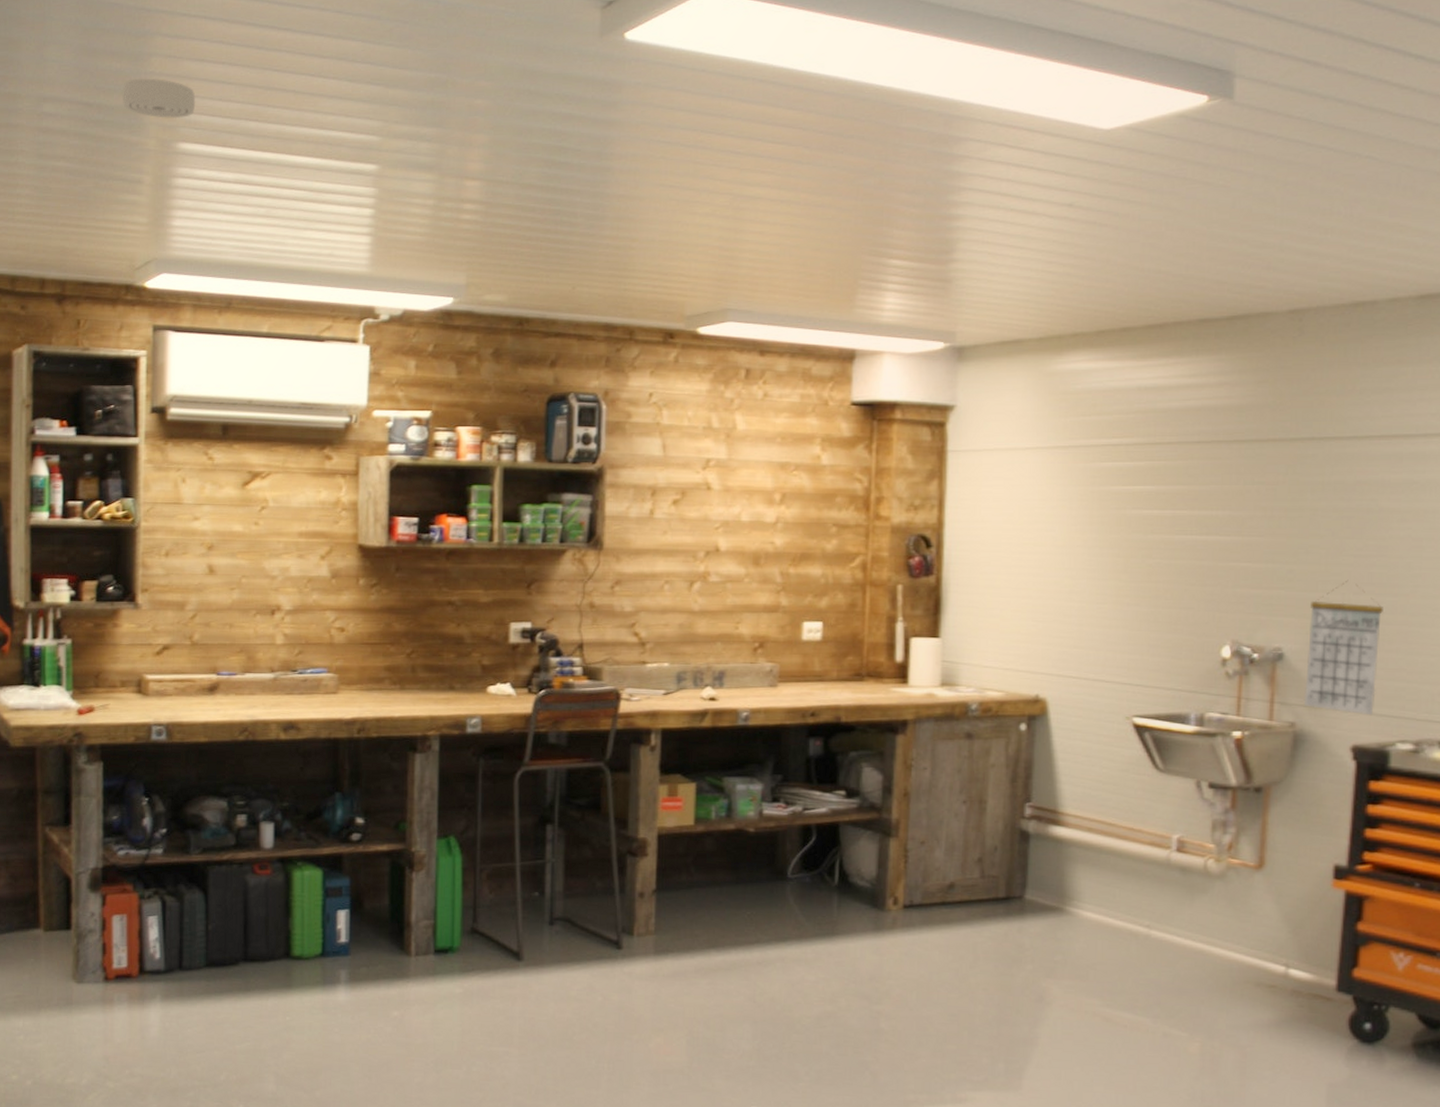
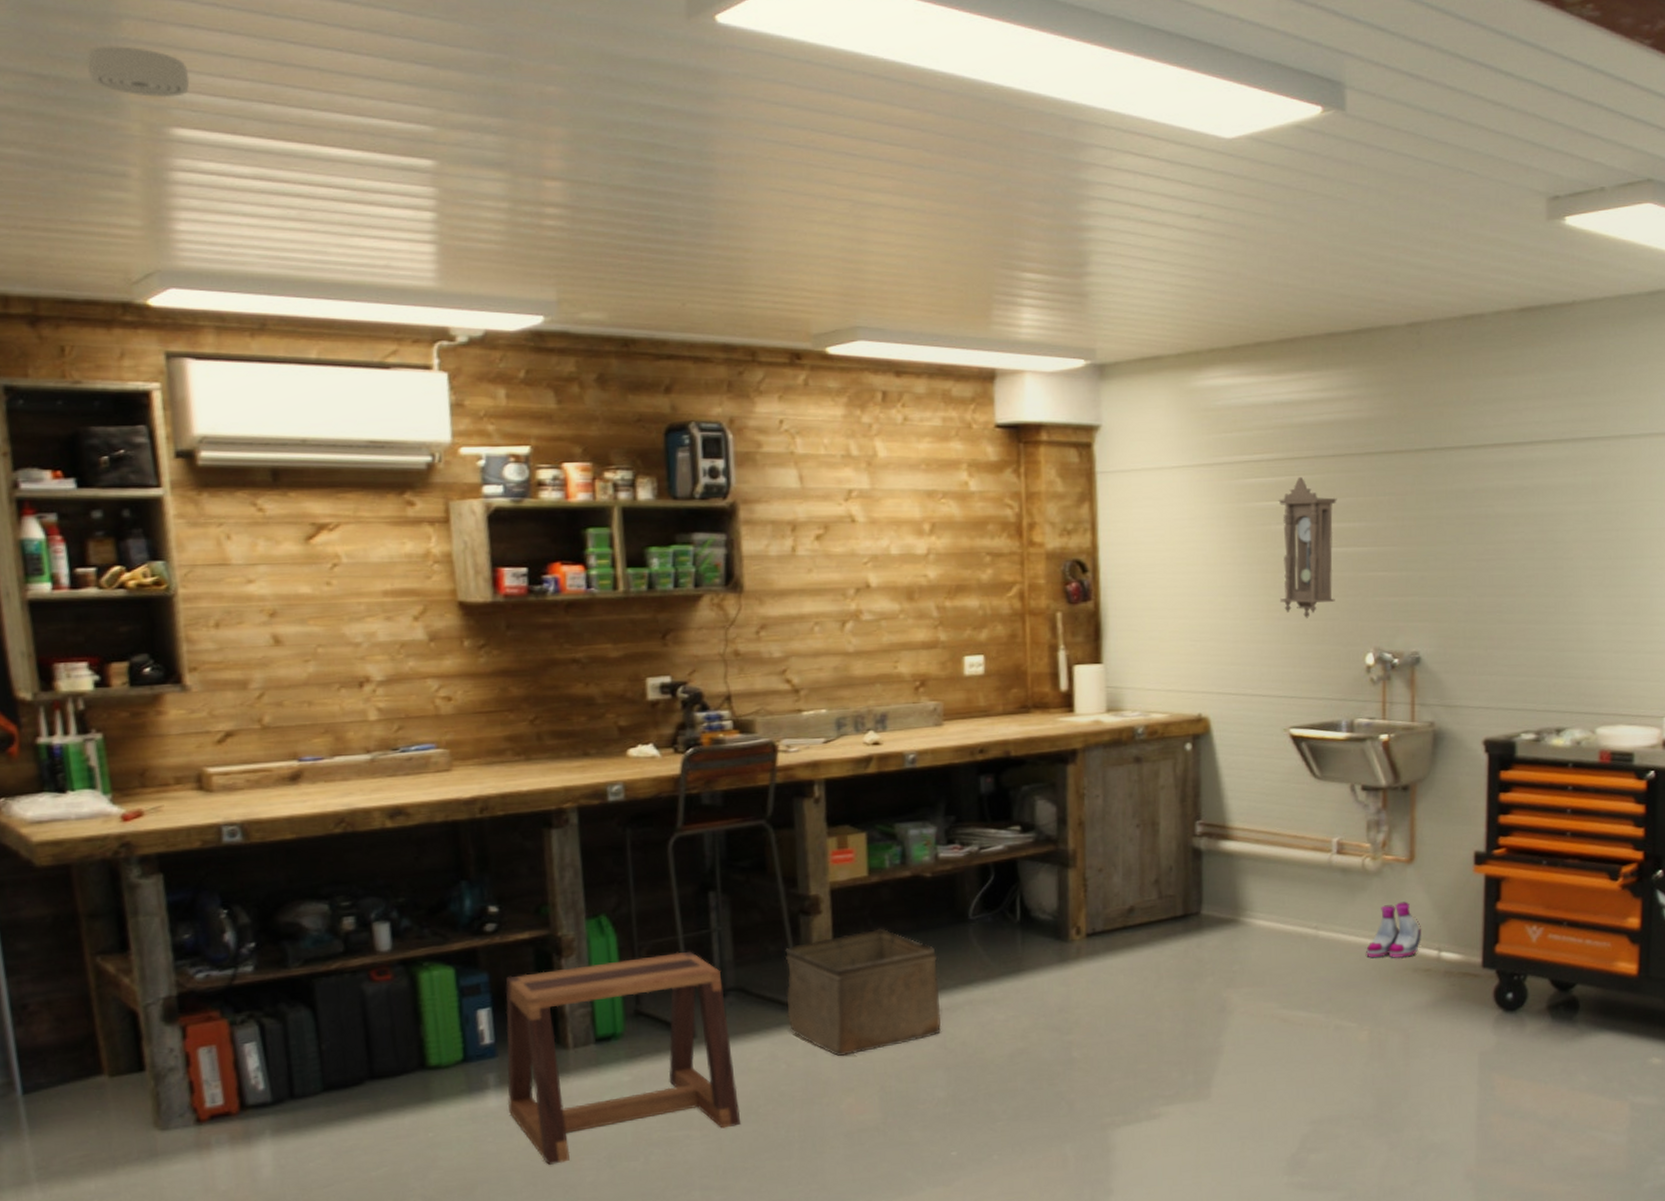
stool: none [354,878,557,1062] -> present [505,951,741,1165]
storage bin: none [607,876,754,997] -> present [785,928,942,1057]
pendulum clock: none [1131,463,1200,606] -> present [1278,477,1337,618]
boots: none [1203,909,1269,970] -> present [1366,901,1422,959]
calendar: present [1303,579,1383,716] -> none [1440,583,1504,710]

